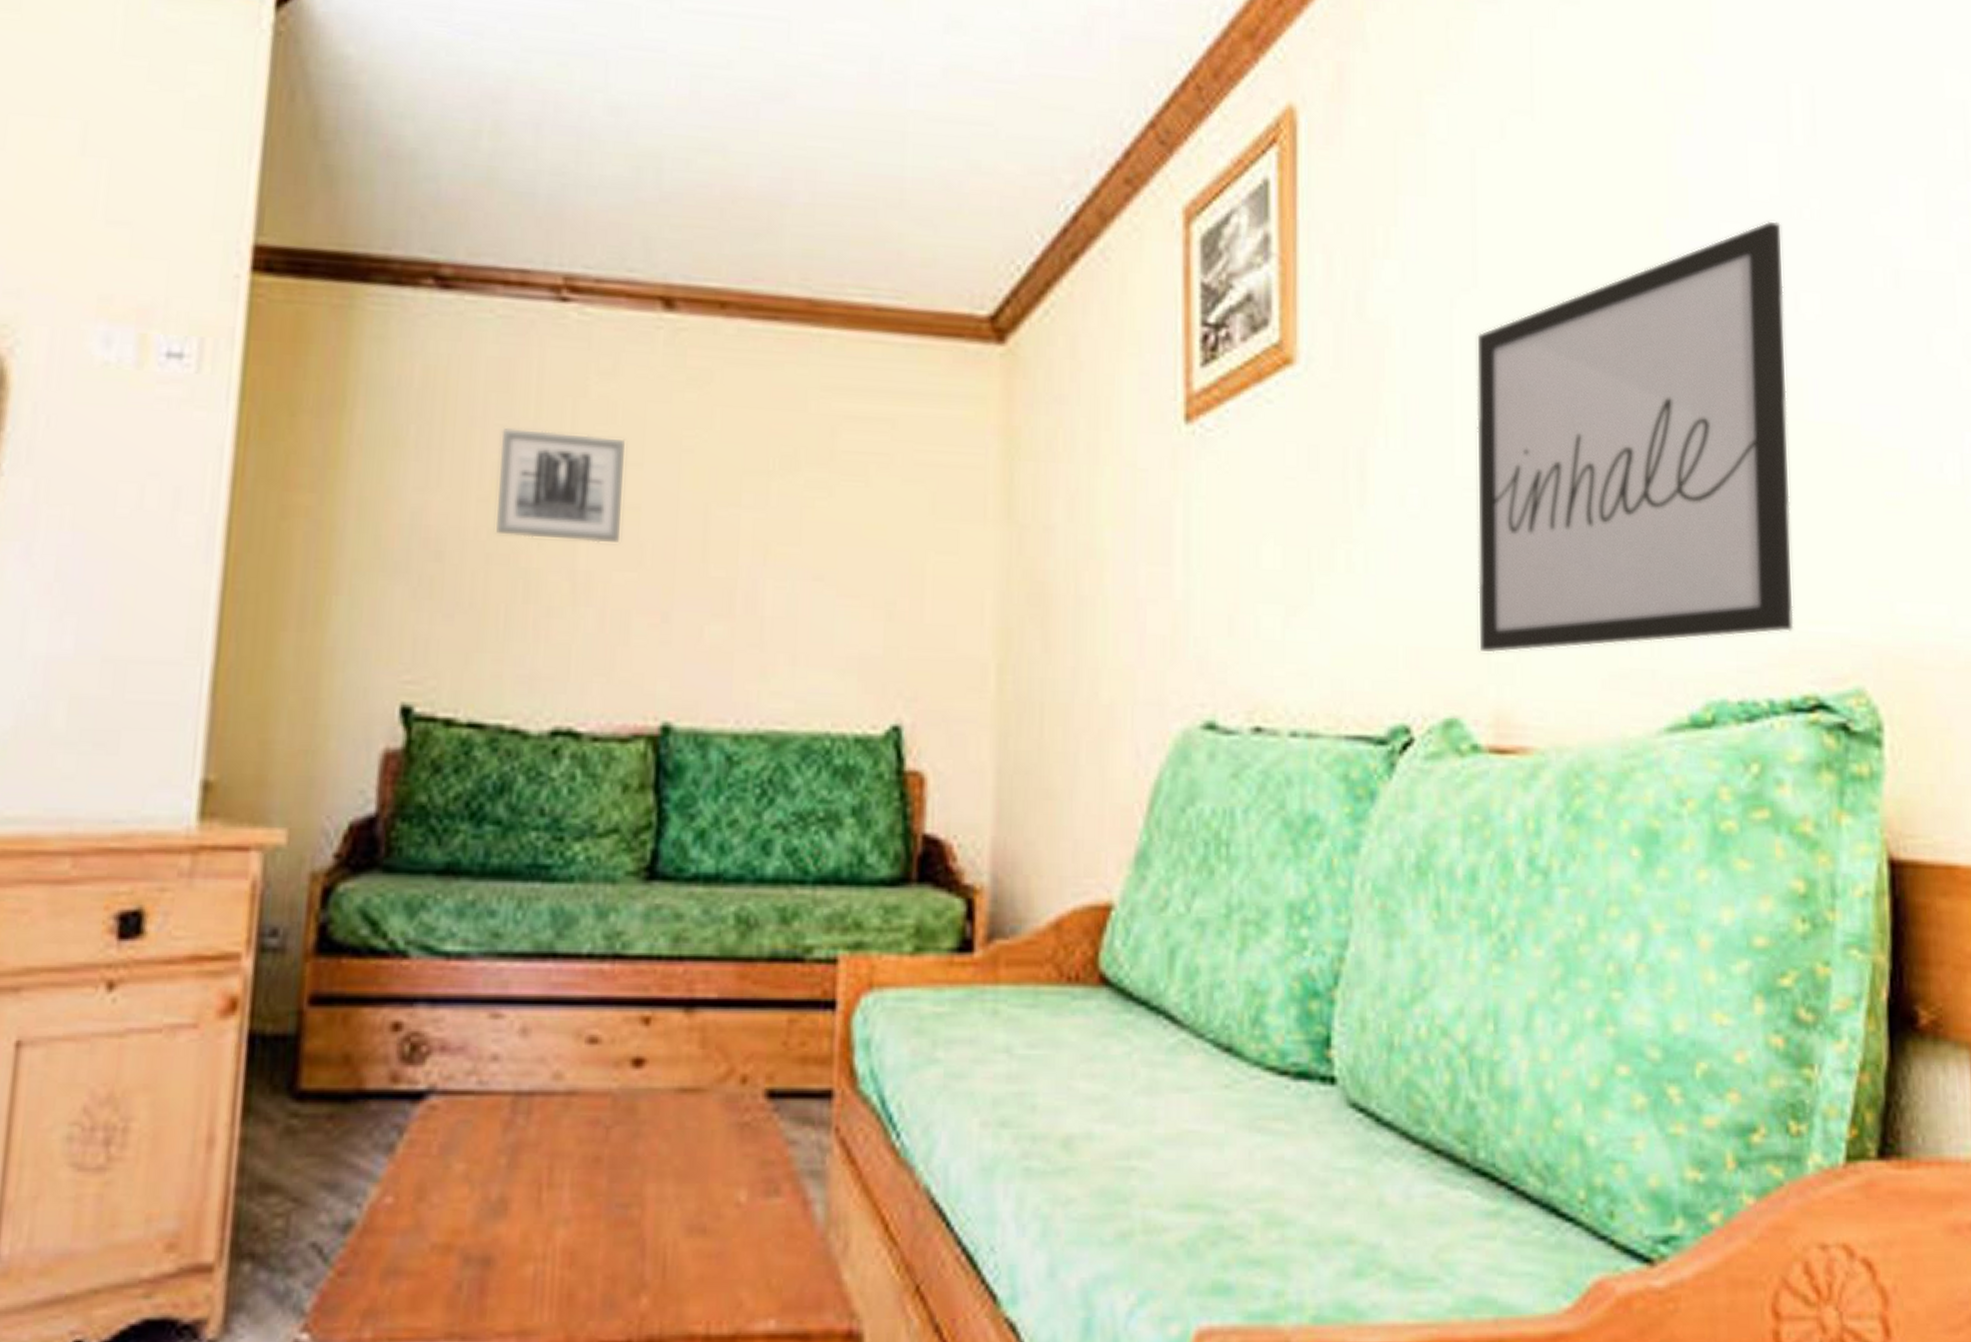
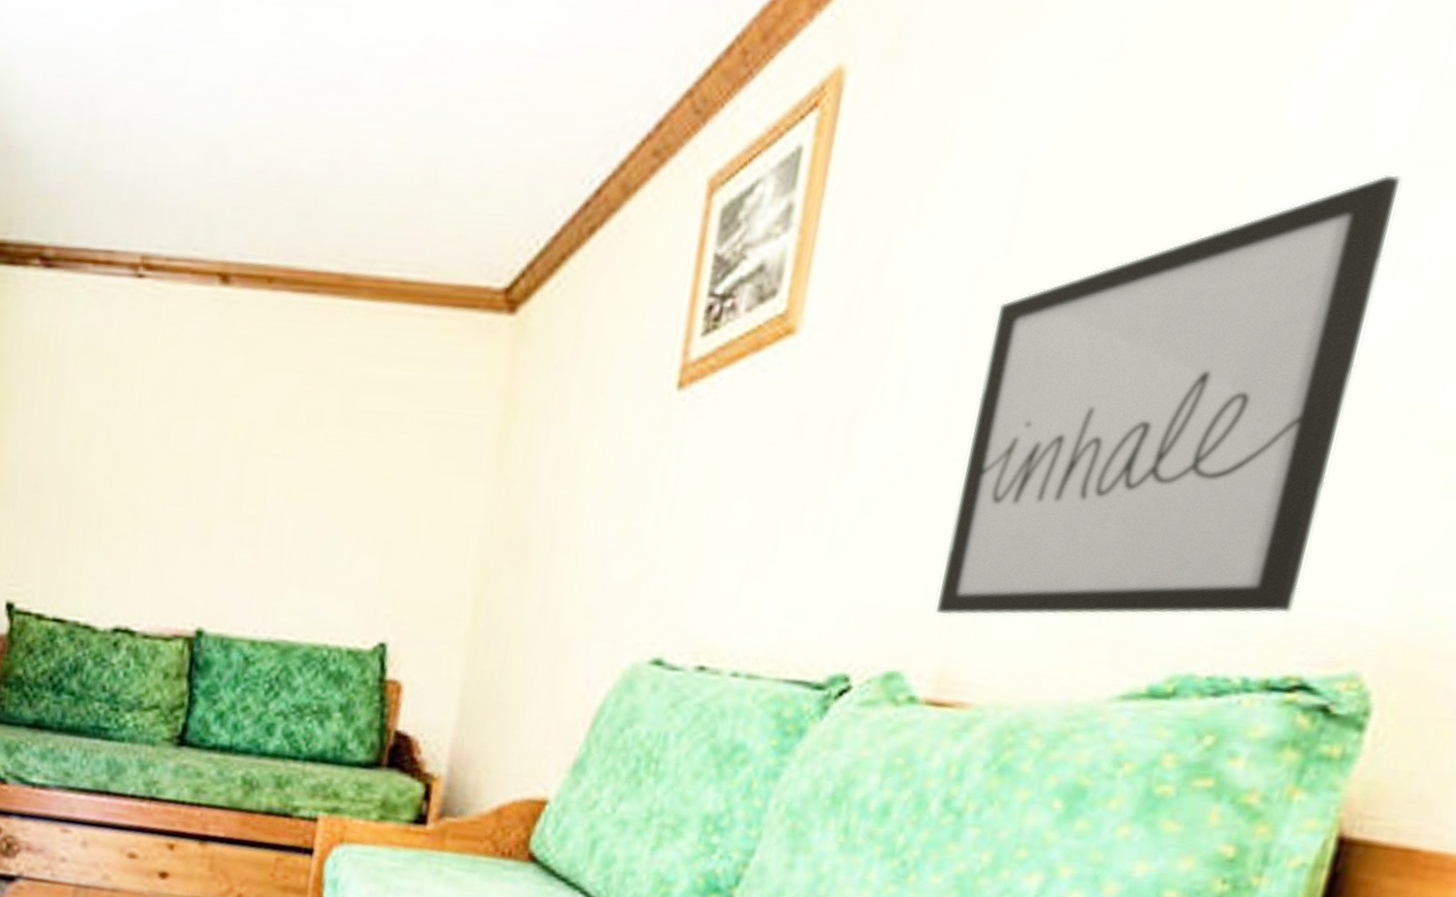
wall art: present [496,427,625,543] -> none [80,385,182,482]

